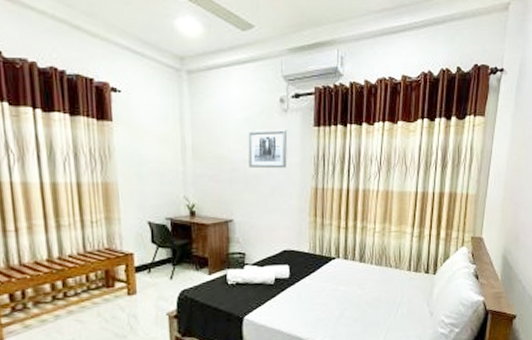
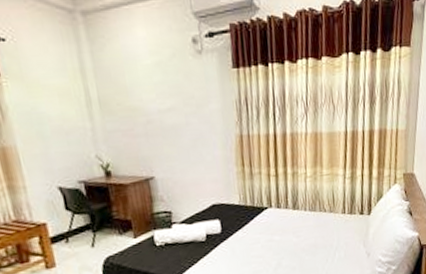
wall art: present [248,129,288,169] -> none [160,72,208,119]

